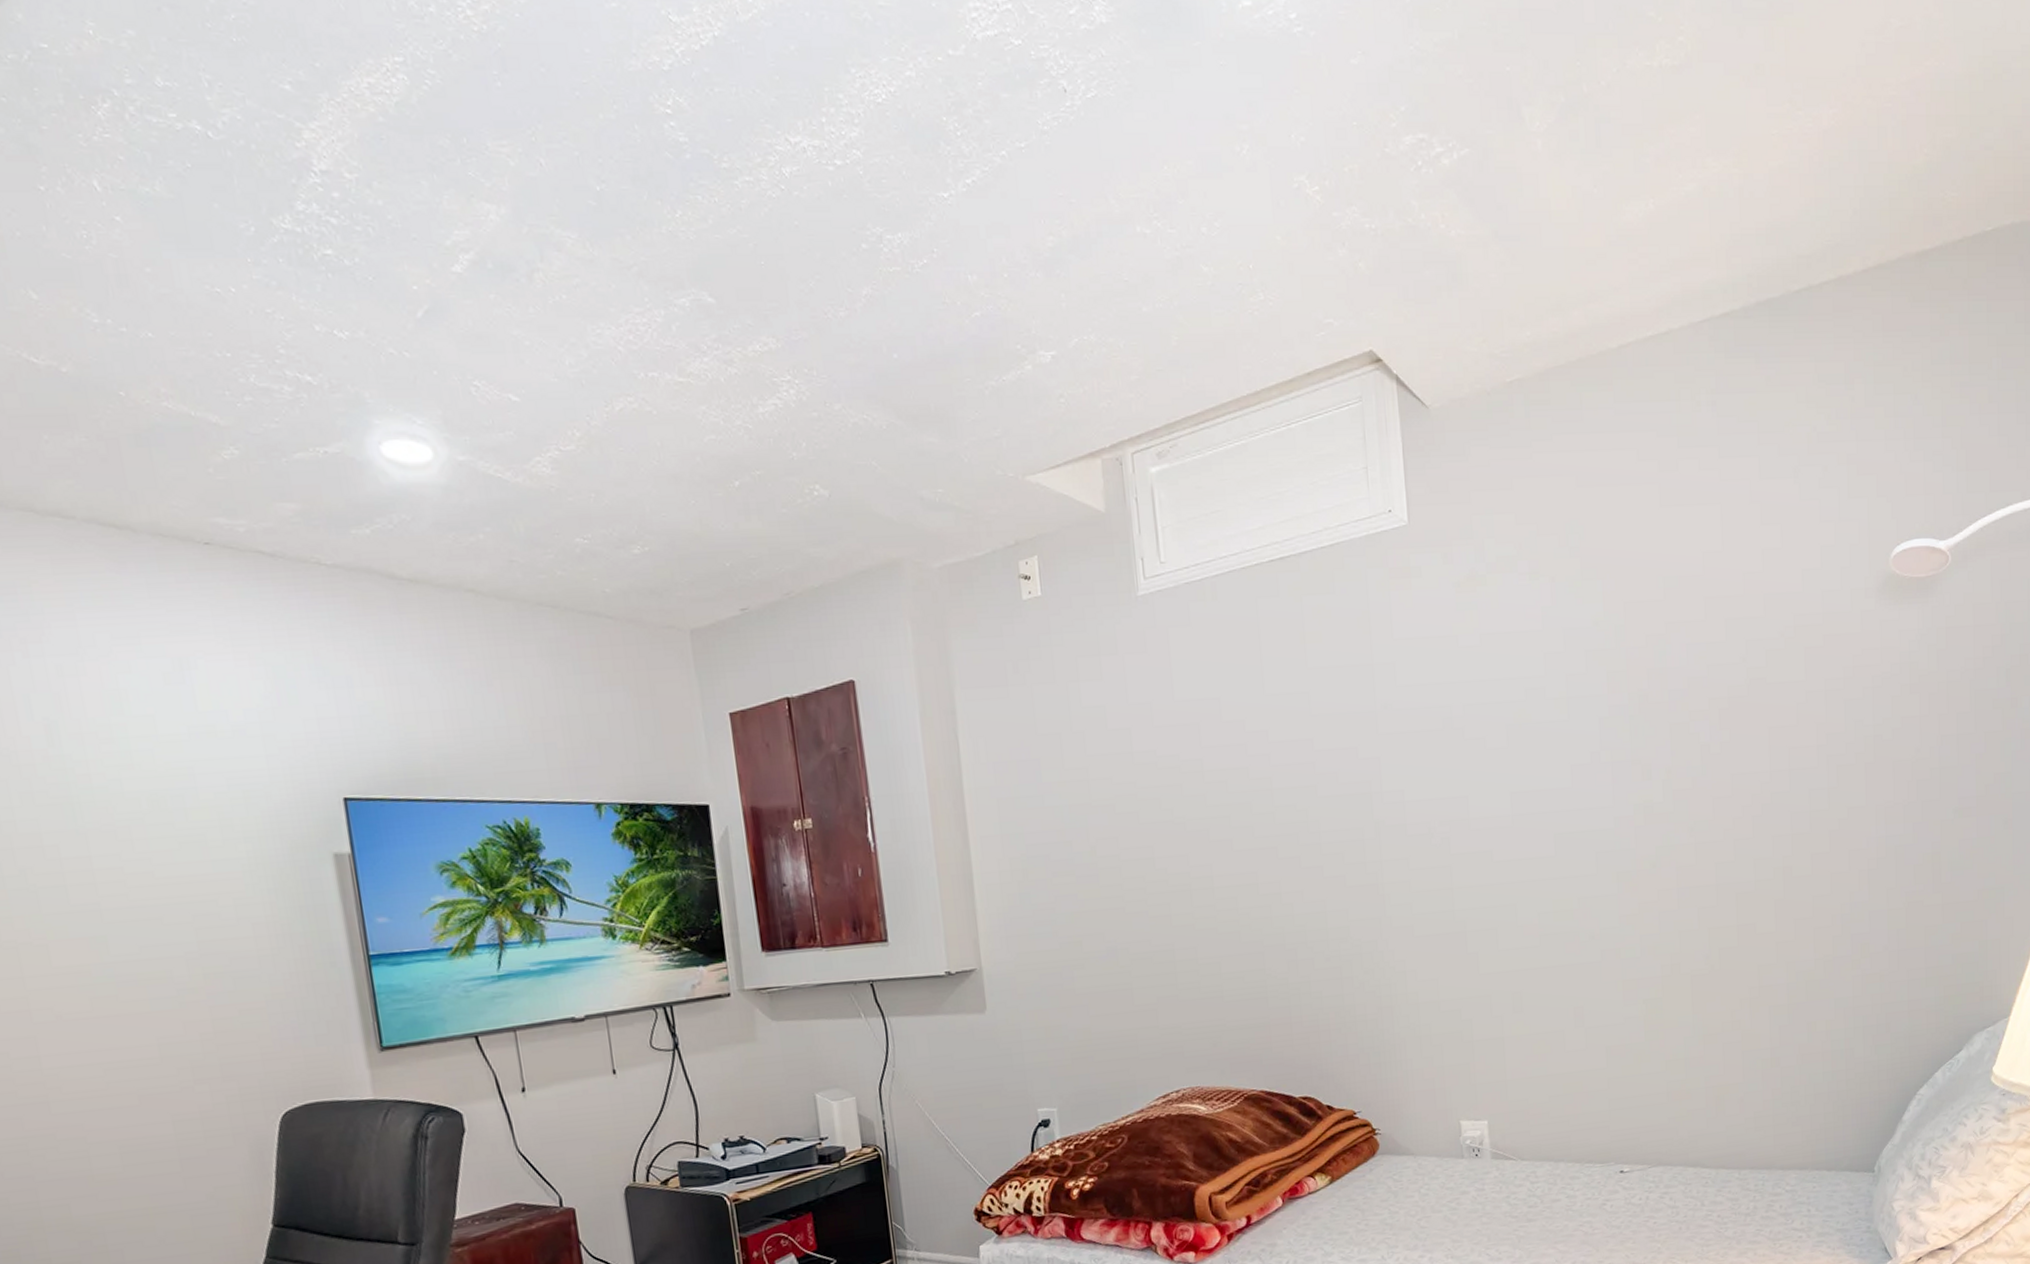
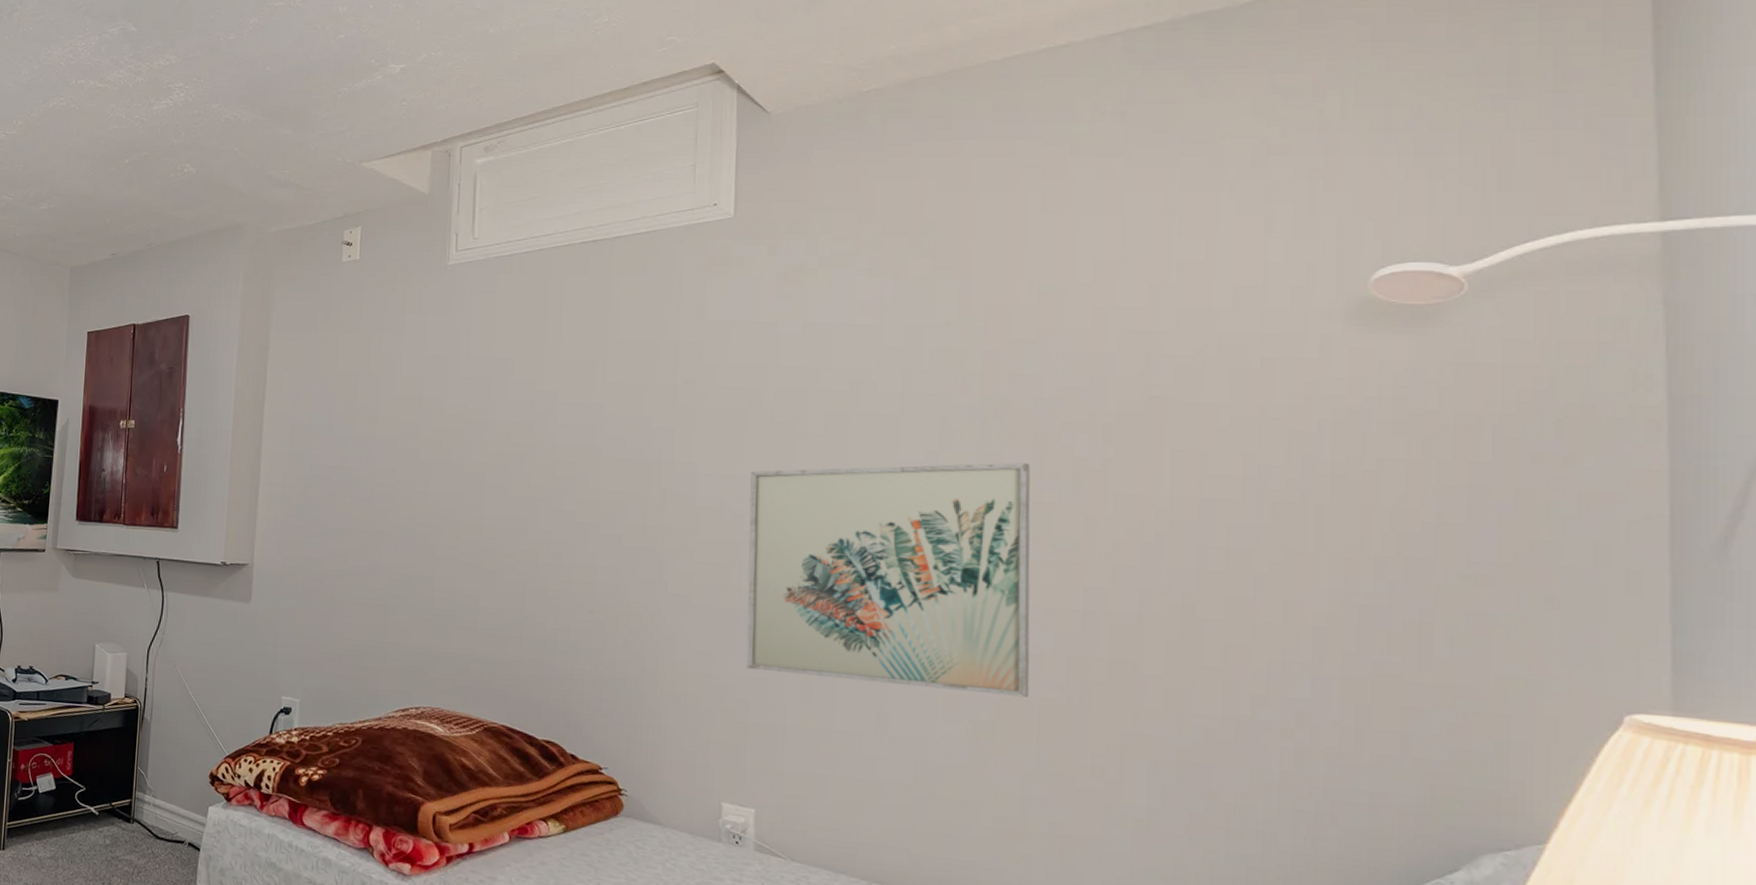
wall art: none [1451,754,1684,989] -> present [746,463,1031,697]

